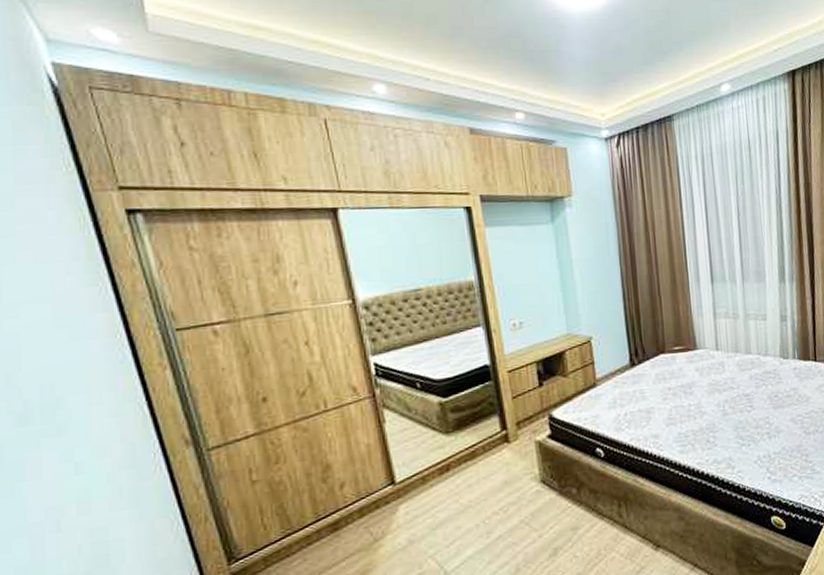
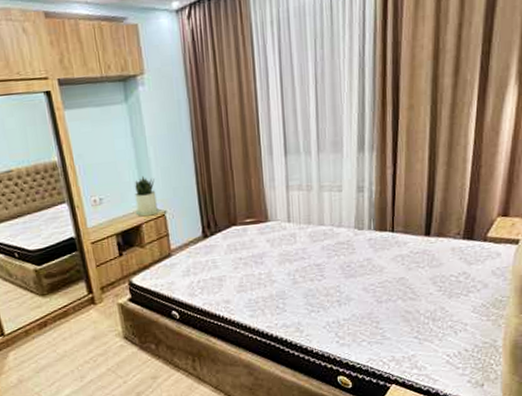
planter: none [558,299,585,343] -> present [135,176,160,217]

